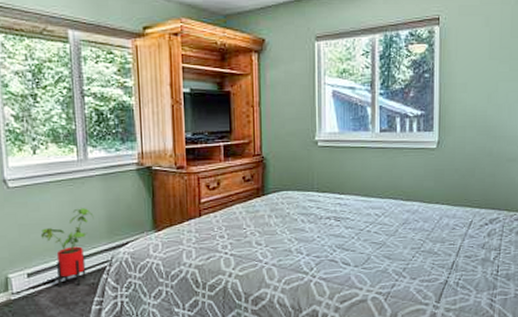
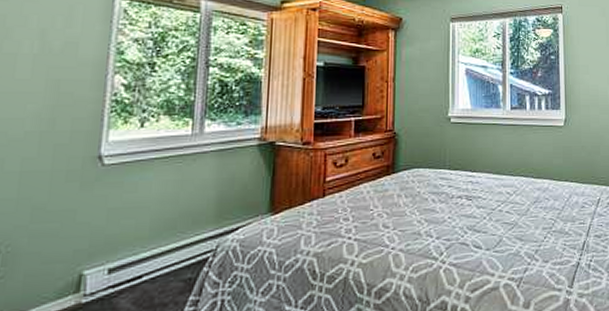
house plant: present [40,208,94,287] -> none [133,188,202,285]

